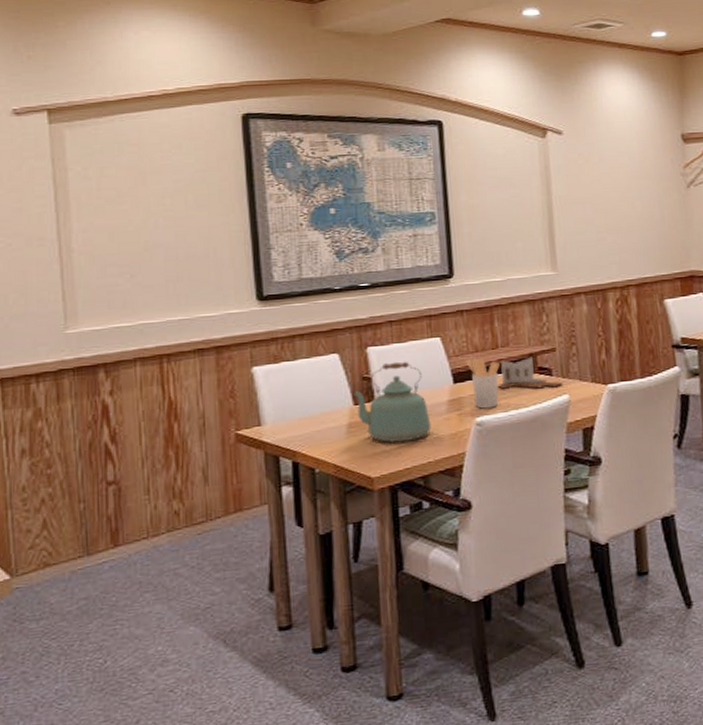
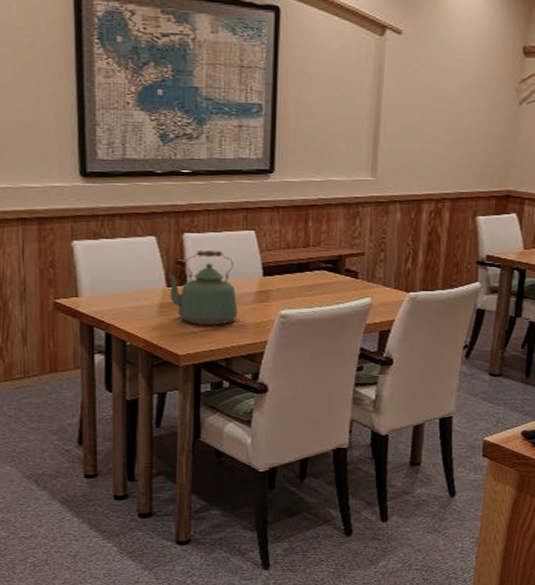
utensil holder: present [466,357,500,409] -> none [277,254,309,303]
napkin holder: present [497,356,563,389] -> none [304,258,367,290]

